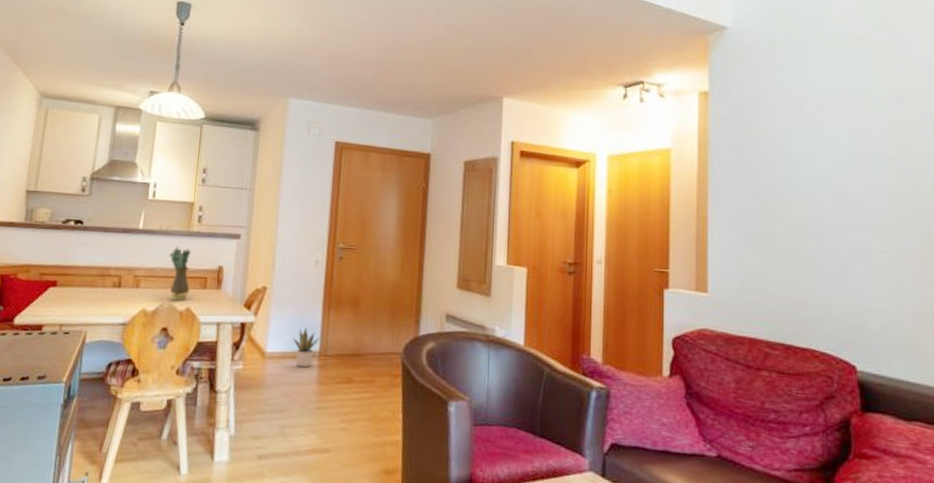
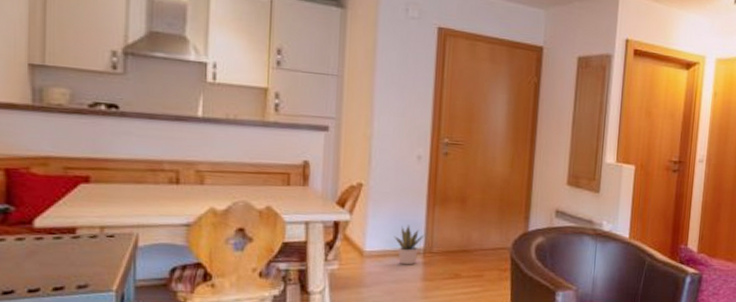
vase: present [169,245,191,302] -> none [240,137,269,200]

